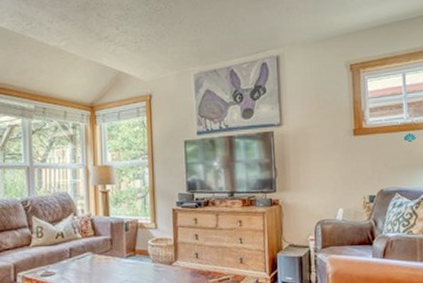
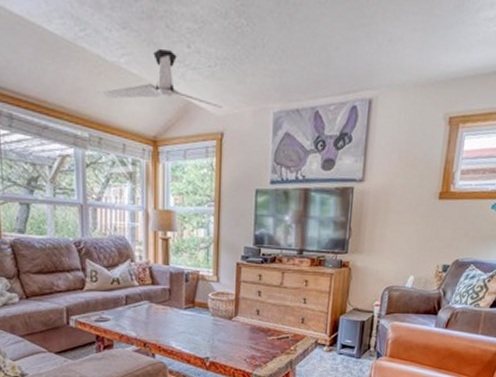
ceiling fan: none [47,32,150,76] -> present [103,48,223,108]

